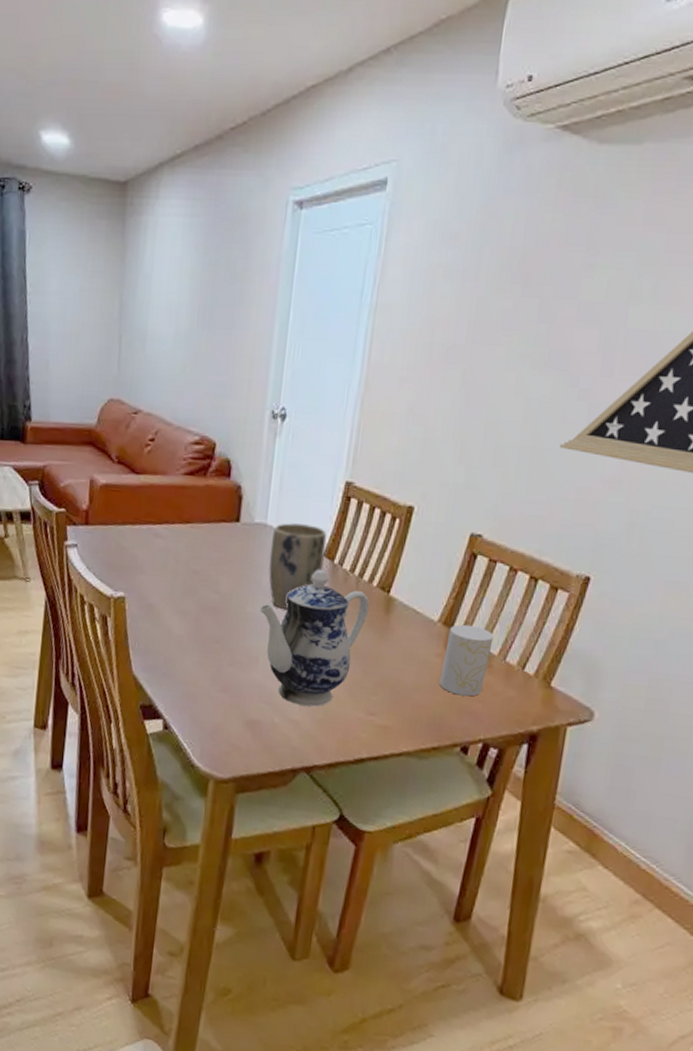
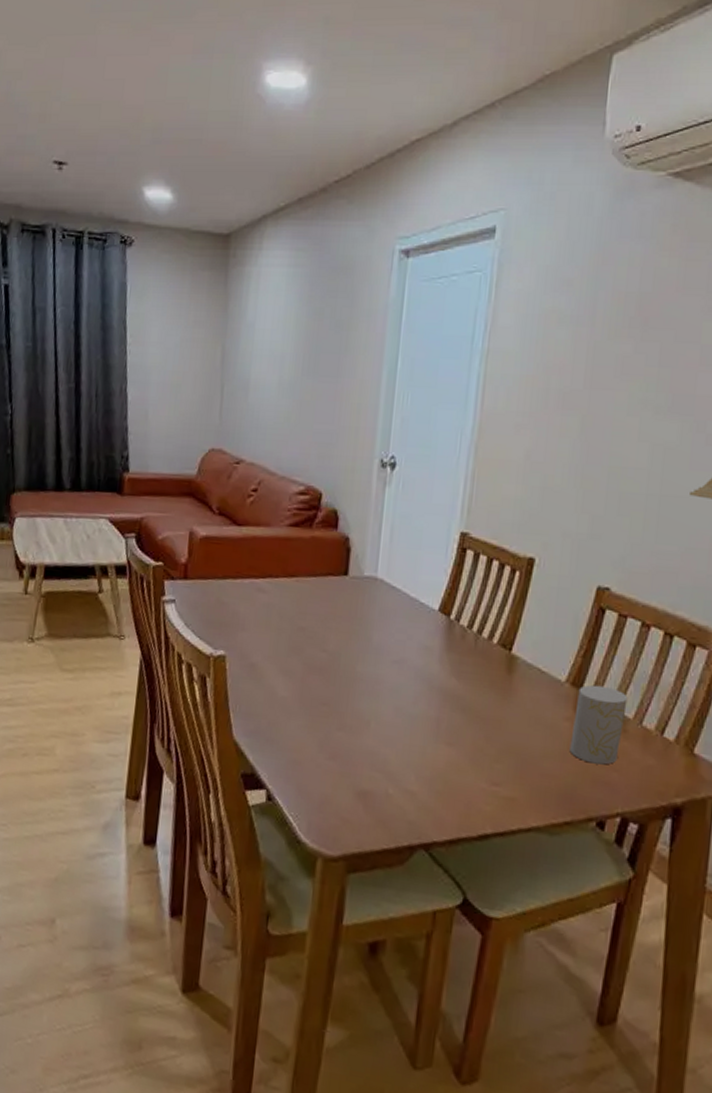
teapot: present [259,570,370,707] -> none [370,626,490,776]
plant pot: present [268,523,327,609] -> none [379,576,442,668]

